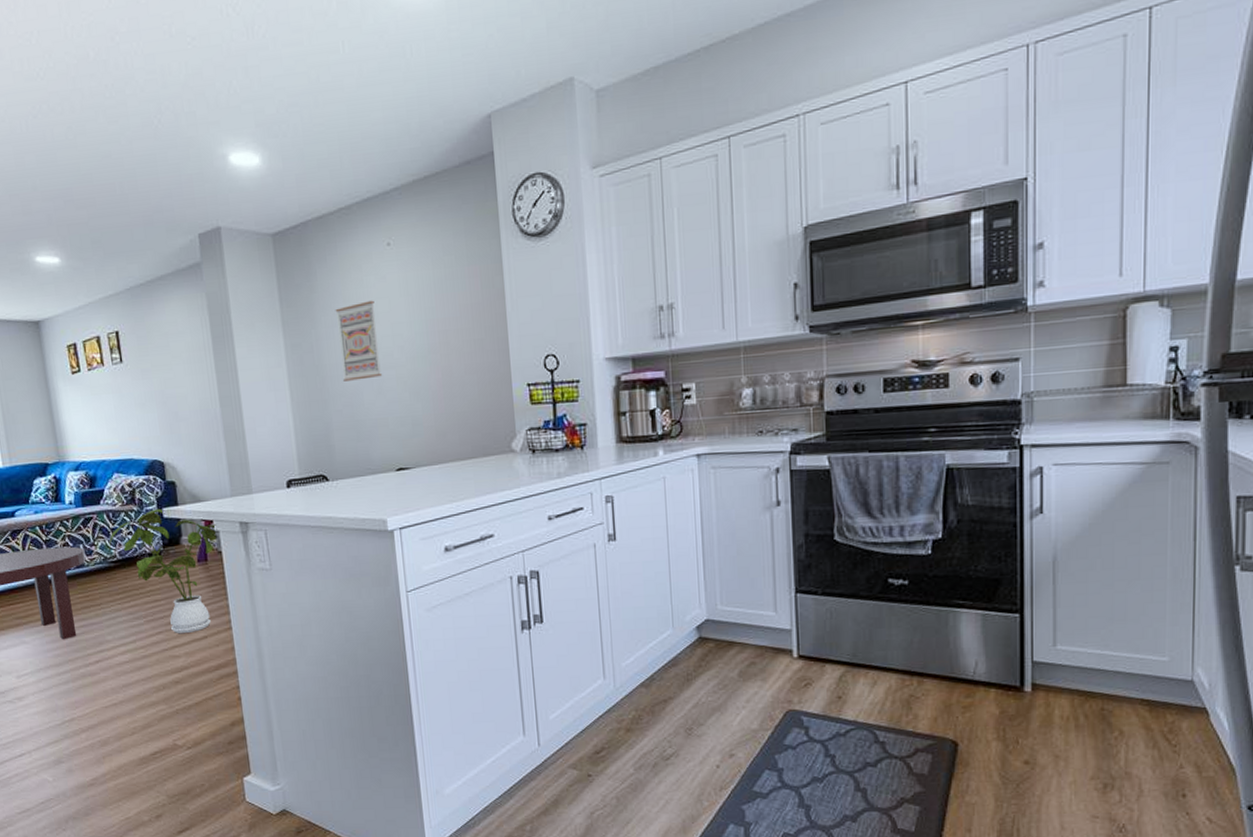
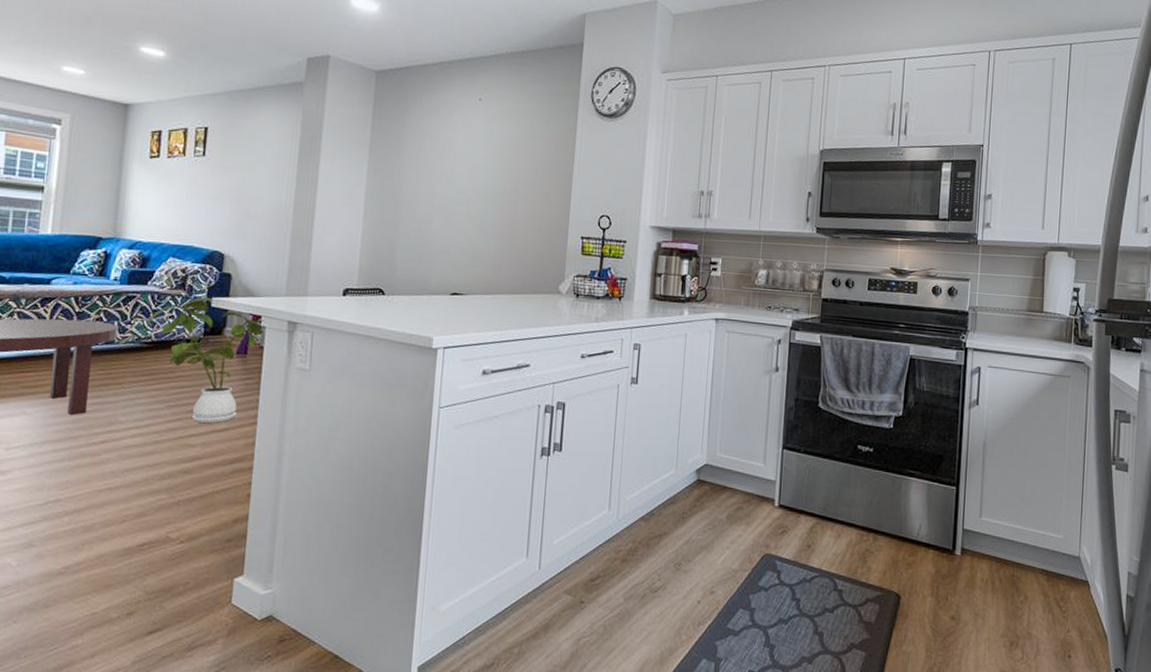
wall art: present [335,300,383,382] -> none [416,142,458,210]

